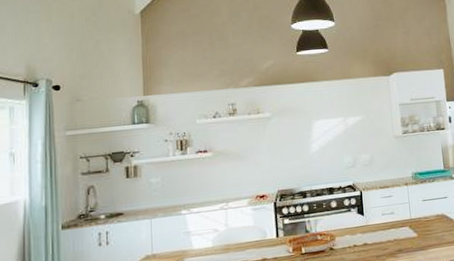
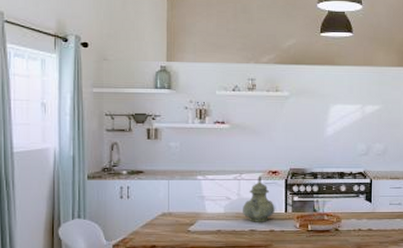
teapot: none [231,202,266,253] -> present [242,175,275,222]

